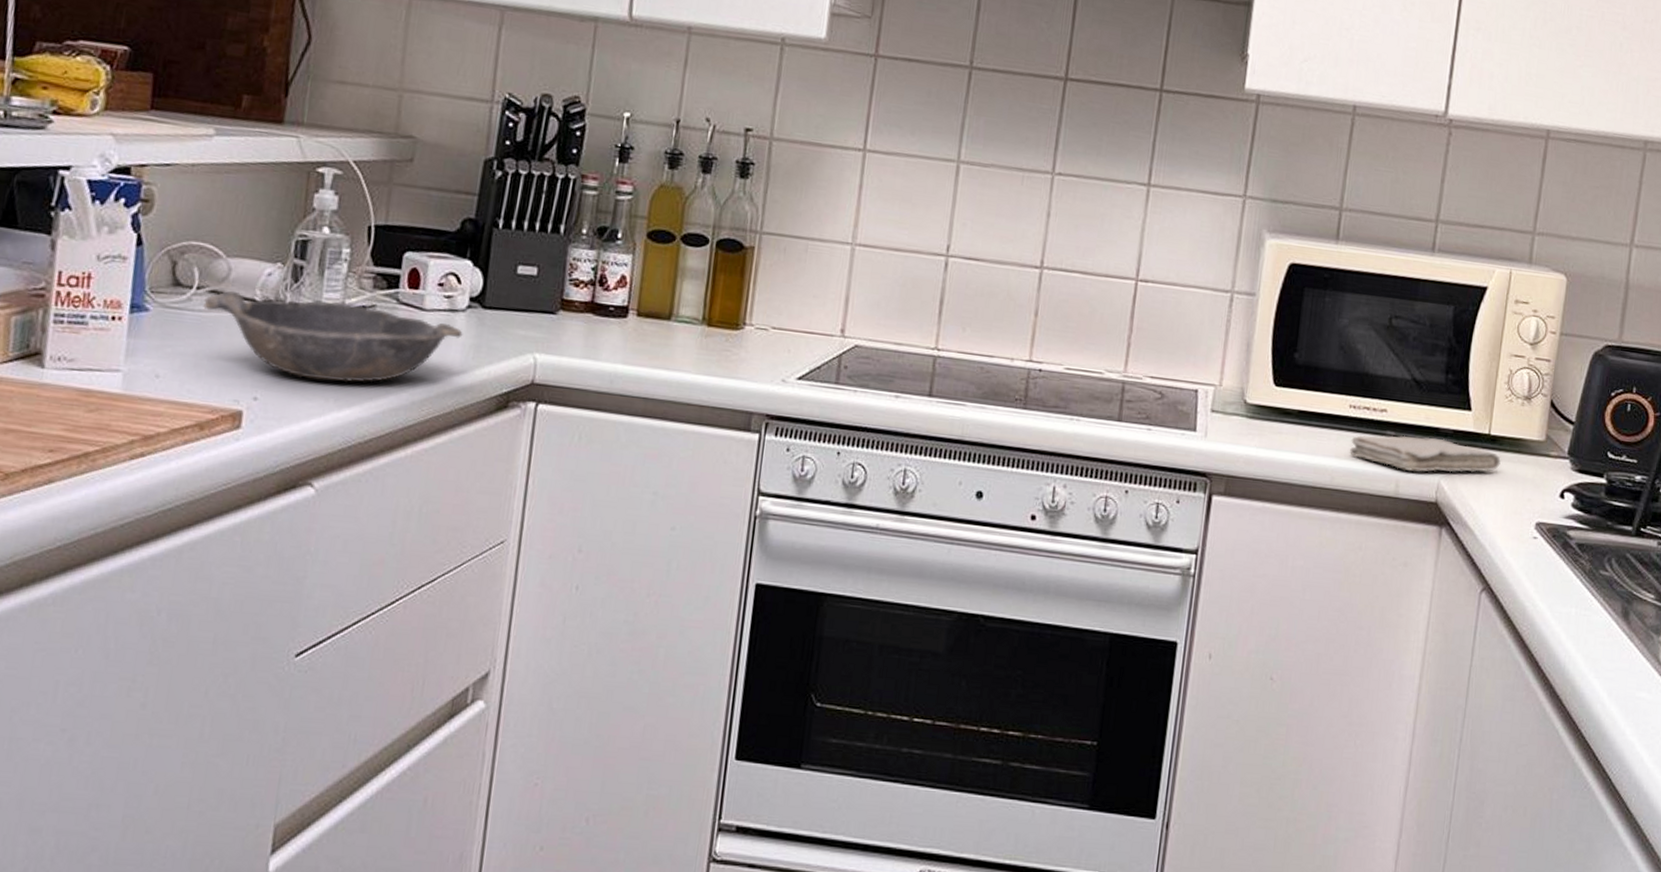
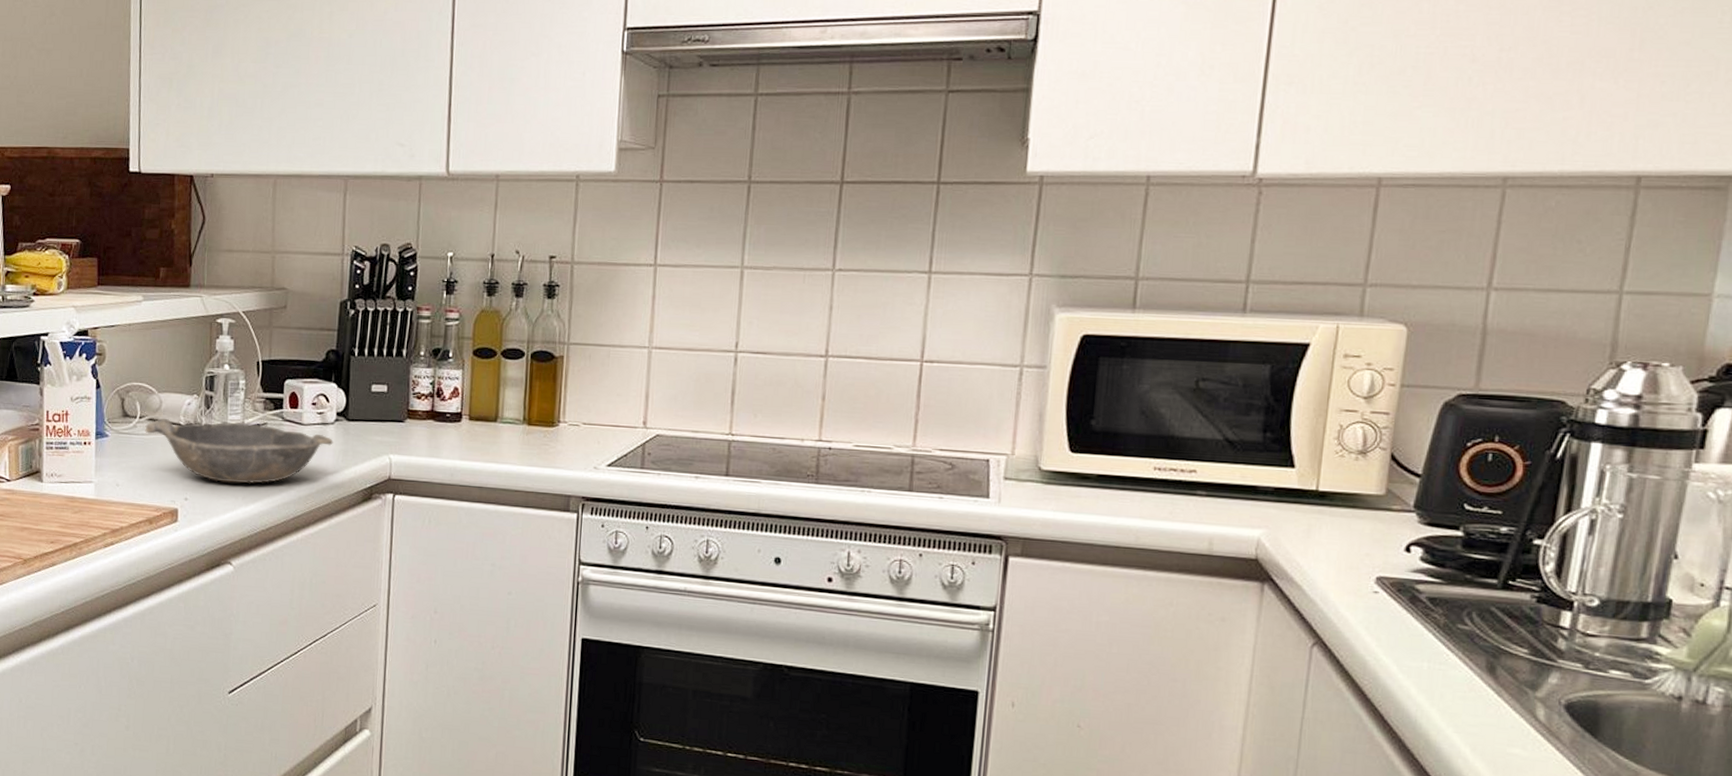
washcloth: present [1350,435,1502,473] -> none [1156,494,1333,530]

